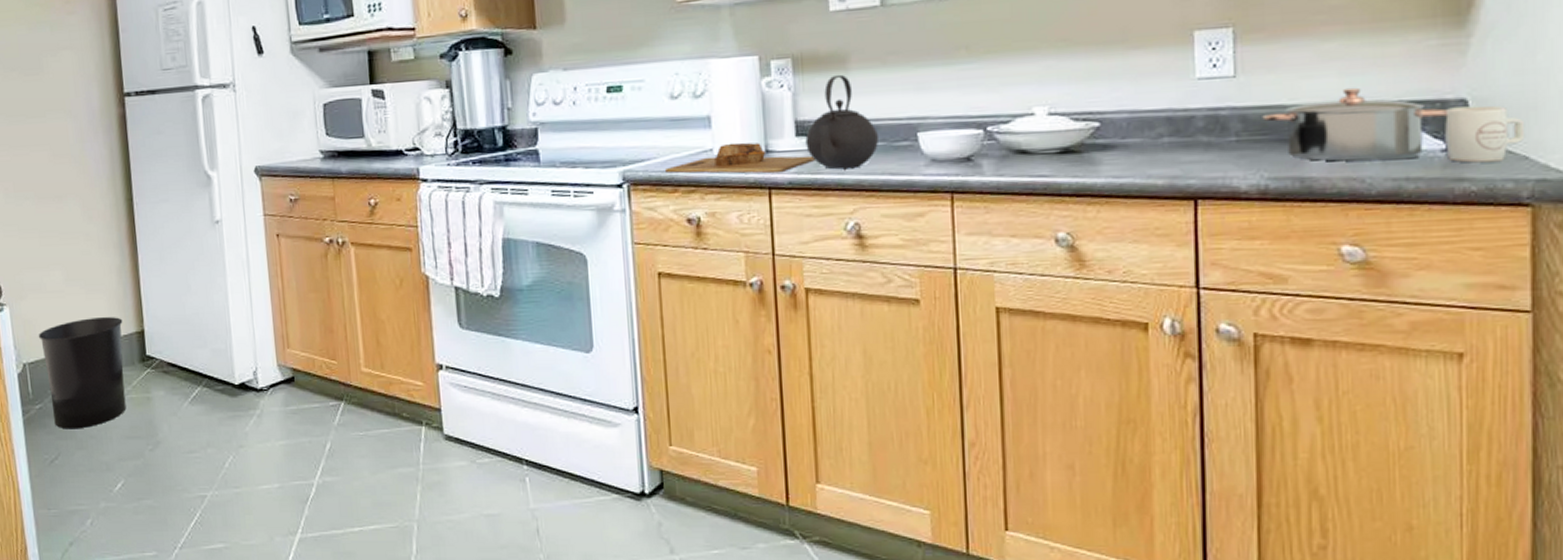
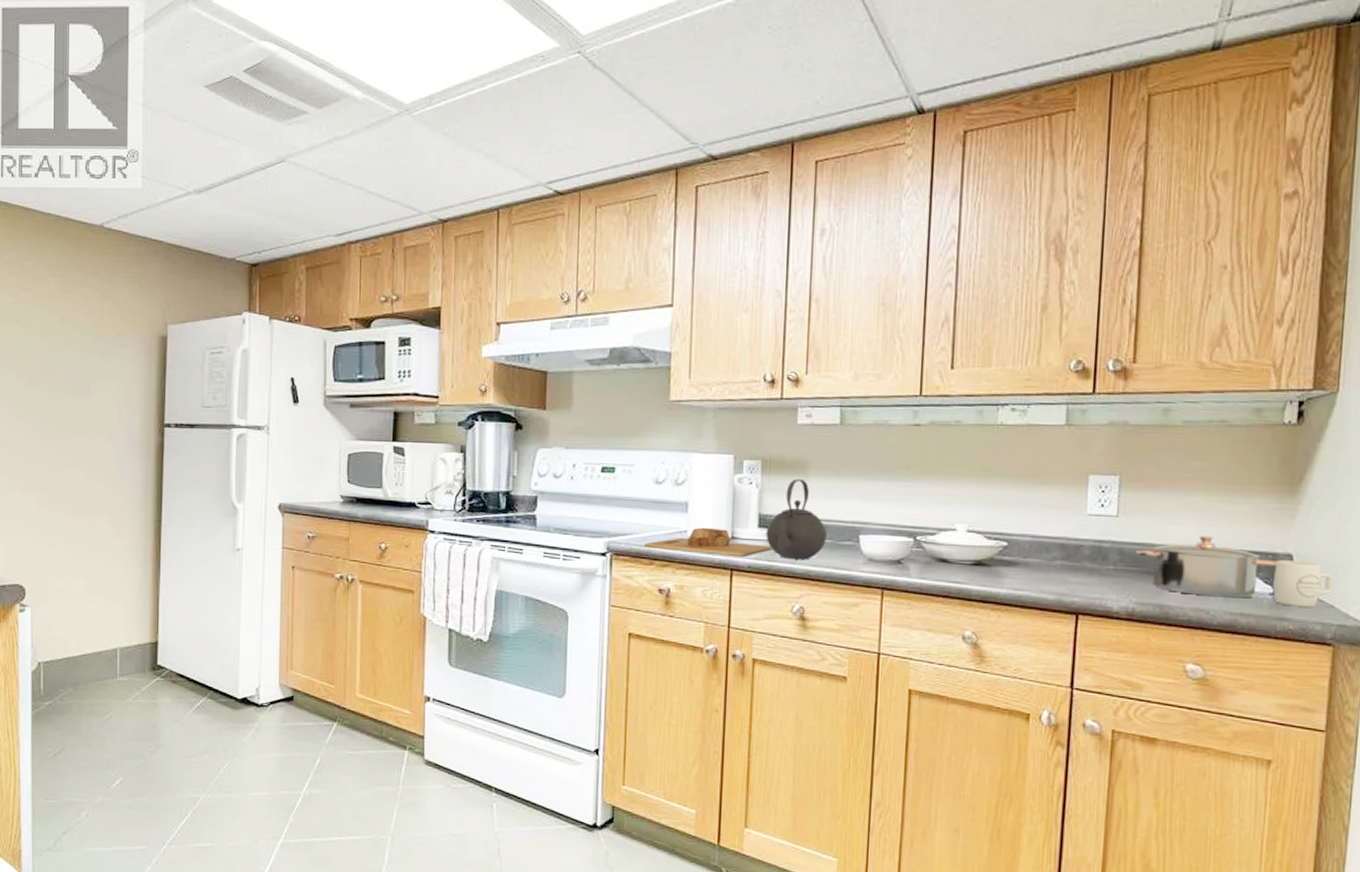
waste bin: present [38,317,126,429] -> none [55,625,139,727]

